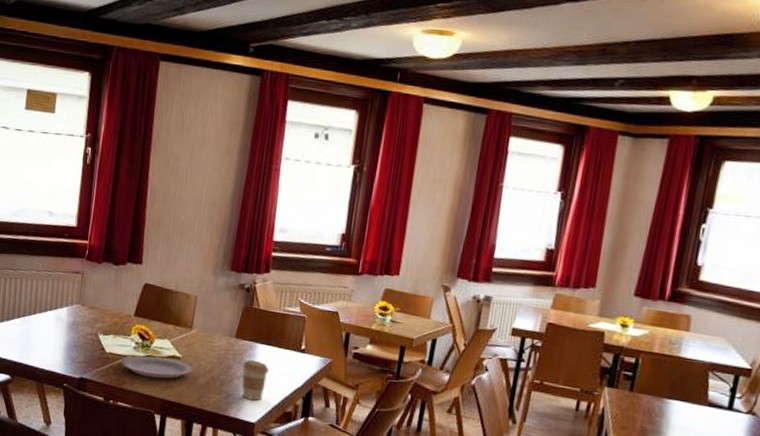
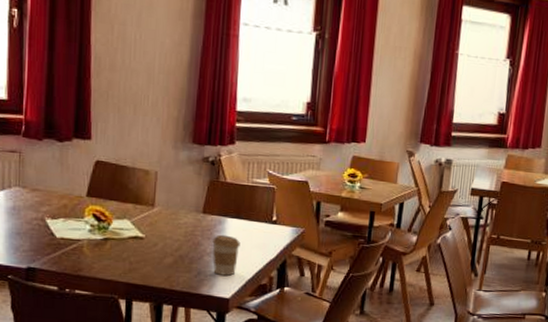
plate: present [121,356,194,379] -> none [76,238,159,261]

